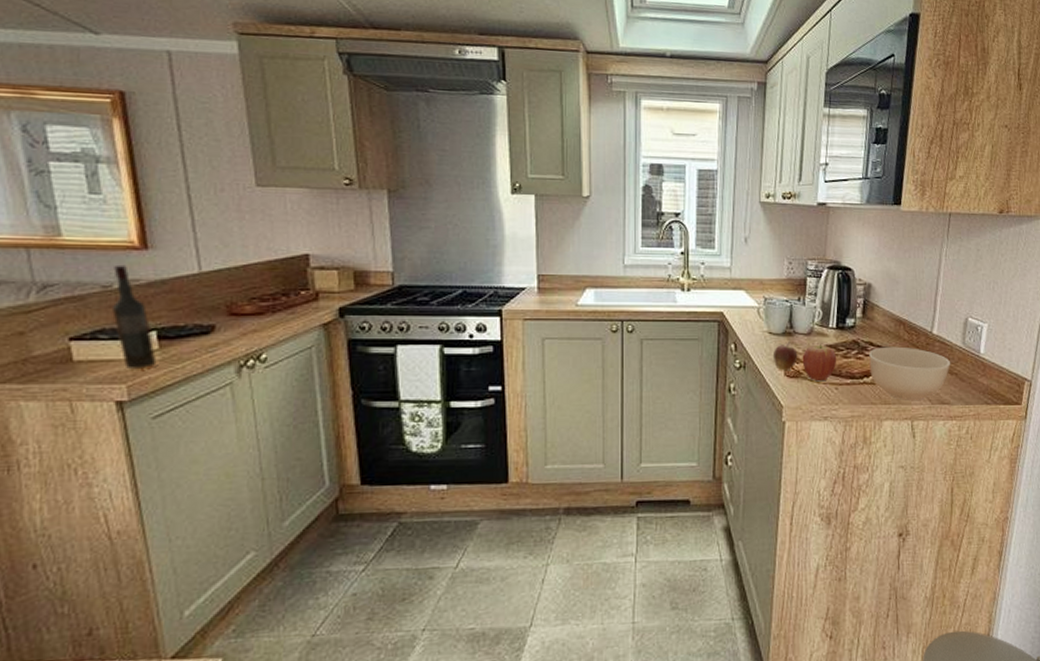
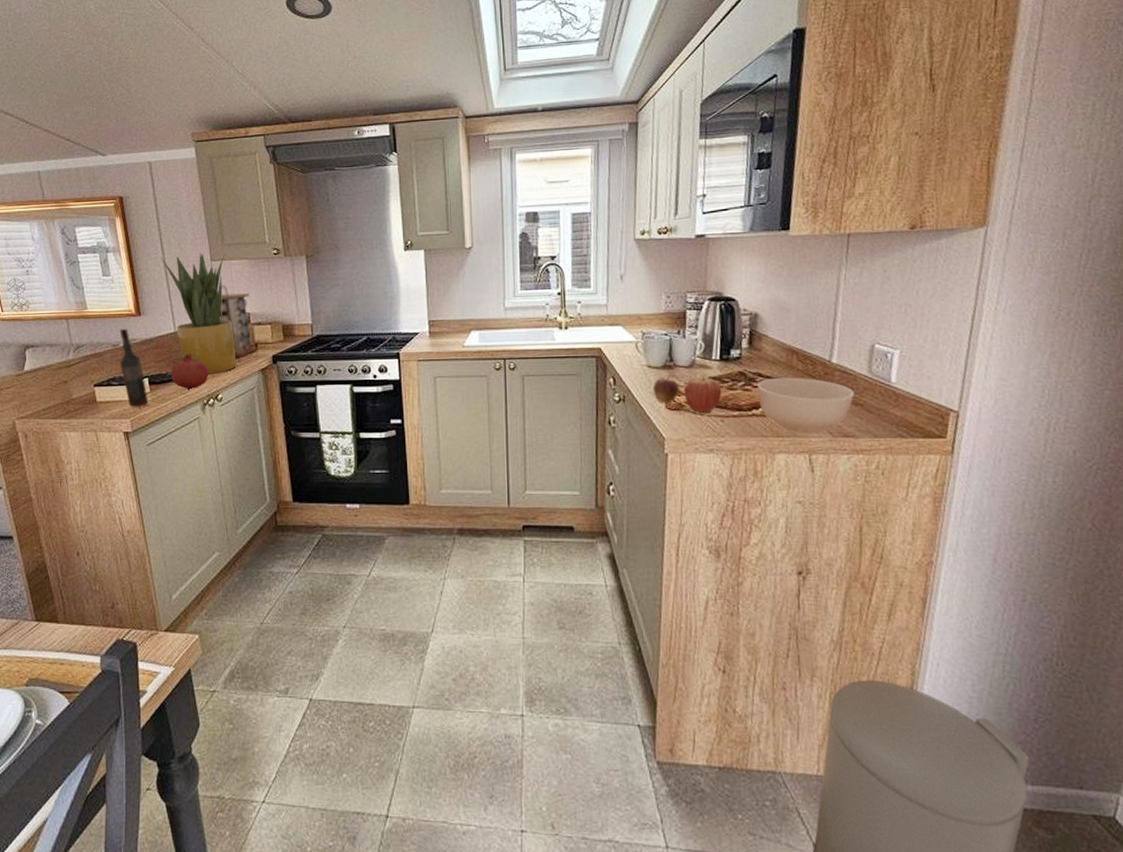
planter: none [181,171,289,328] -> present [161,249,237,374]
fruit: none [192,301,248,346] -> present [171,353,208,389]
spice rack: none [266,217,317,308] -> present [220,284,256,357]

